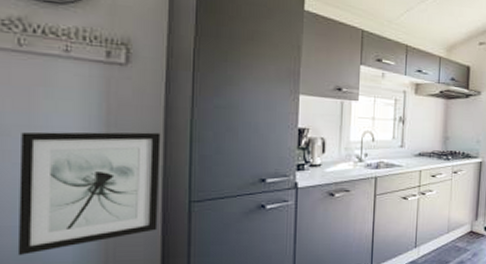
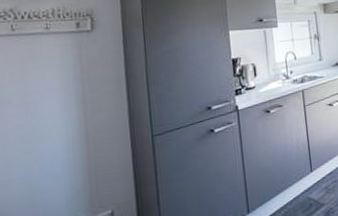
wall art: present [17,131,161,255] -> none [19,81,129,202]

